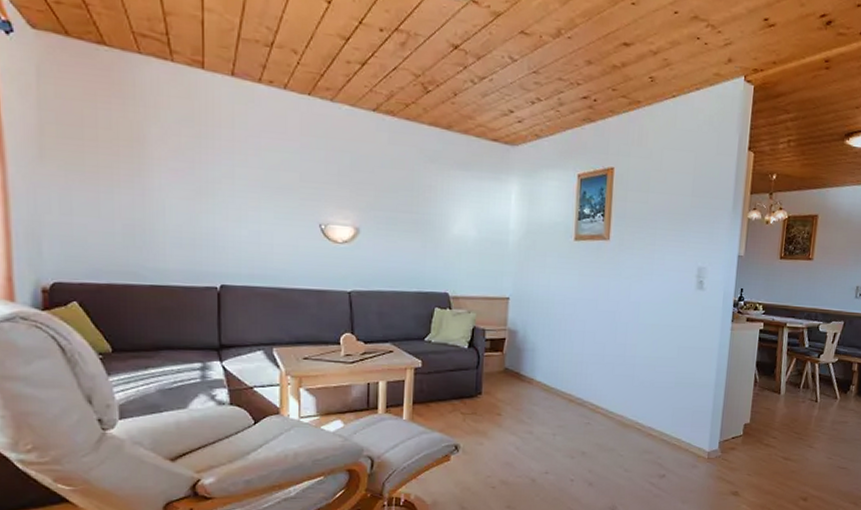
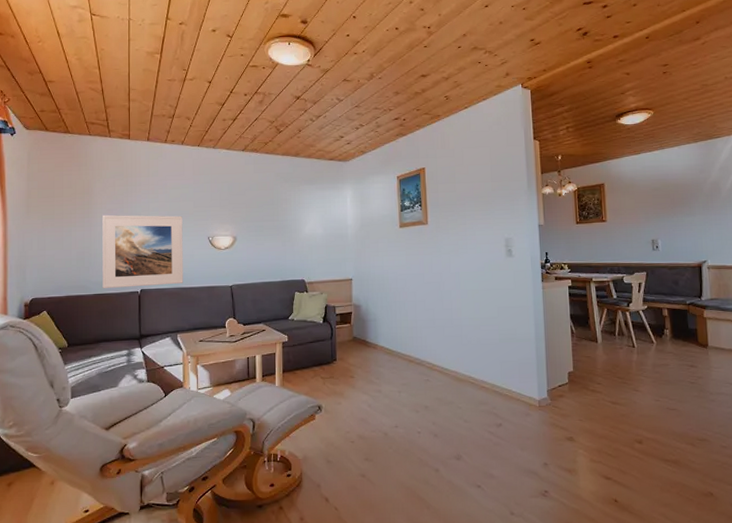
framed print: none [161,175,283,283] -> present [102,214,183,289]

